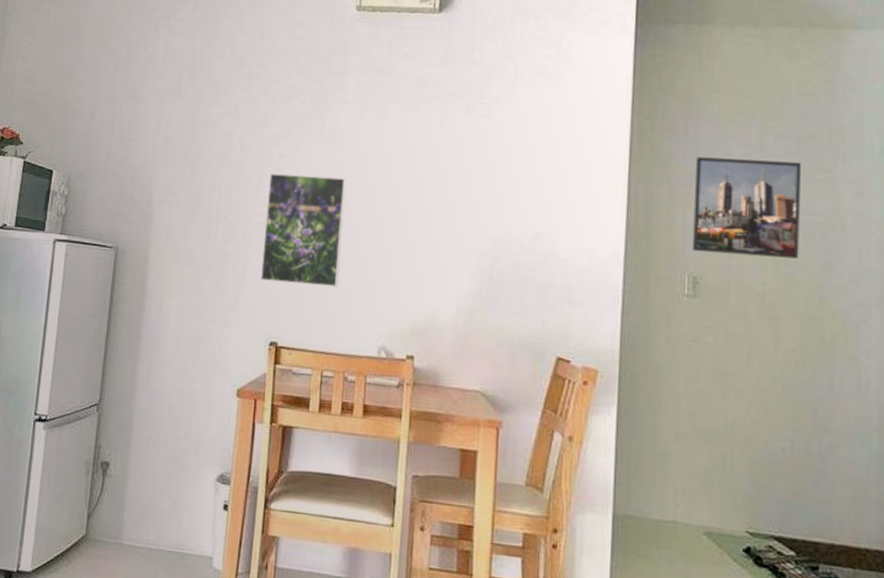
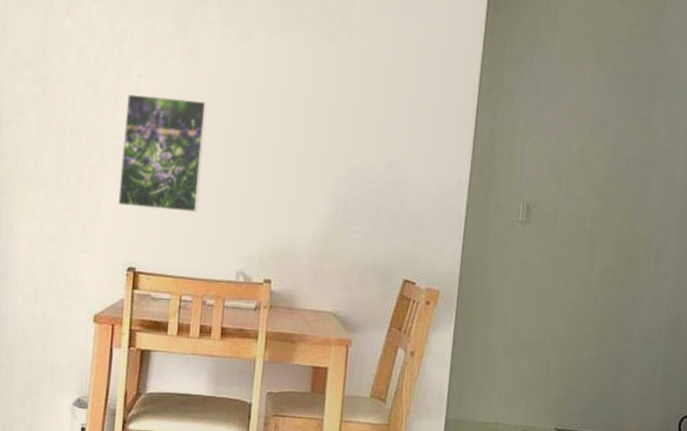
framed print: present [693,157,802,259] -> none [528,92,626,189]

